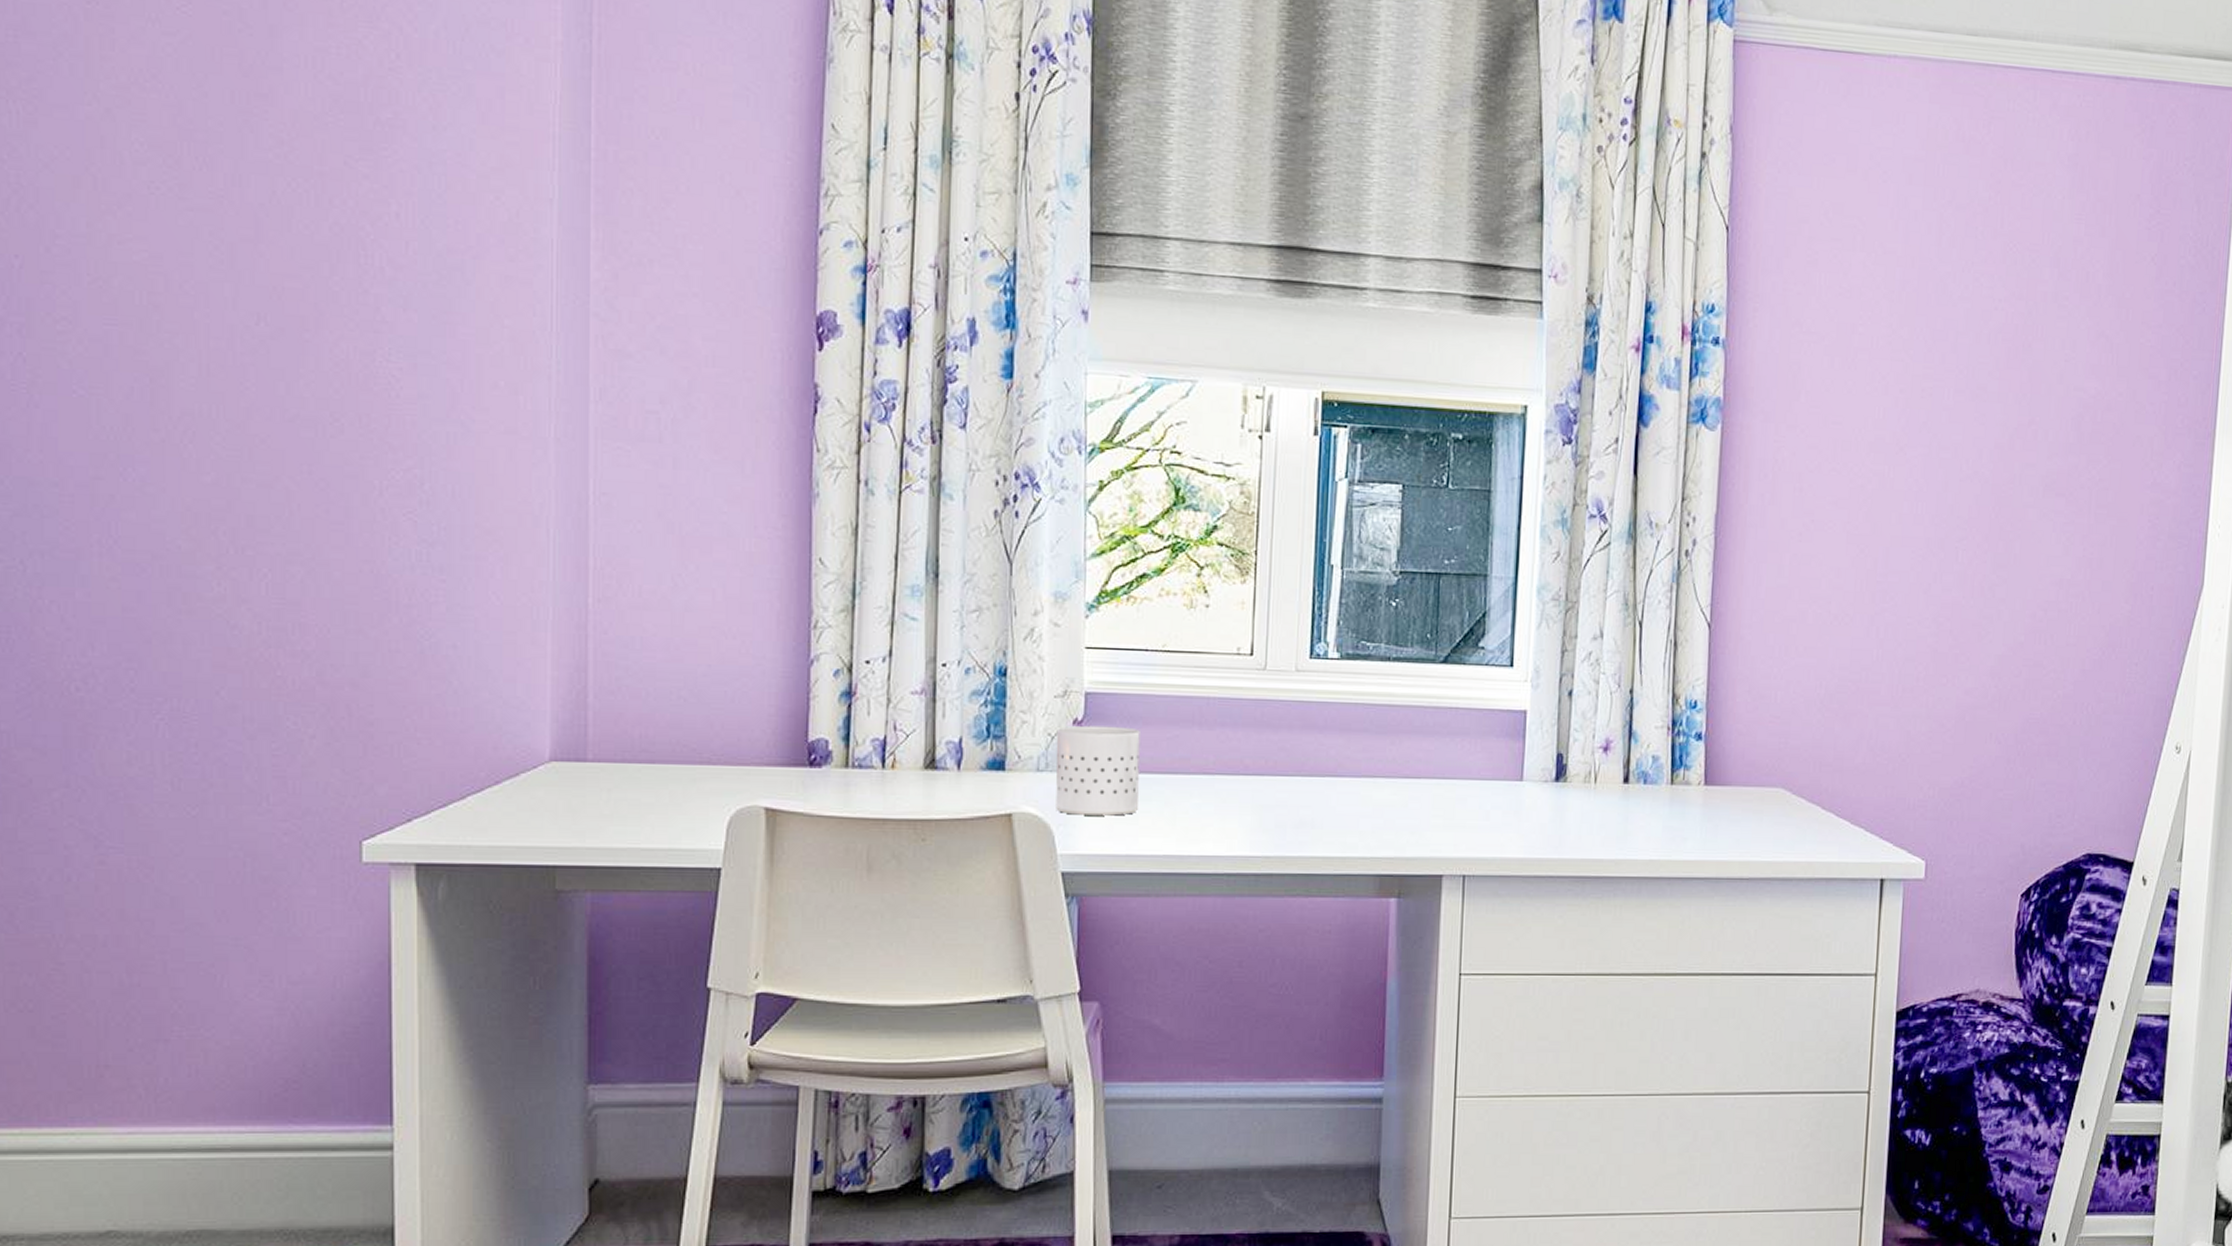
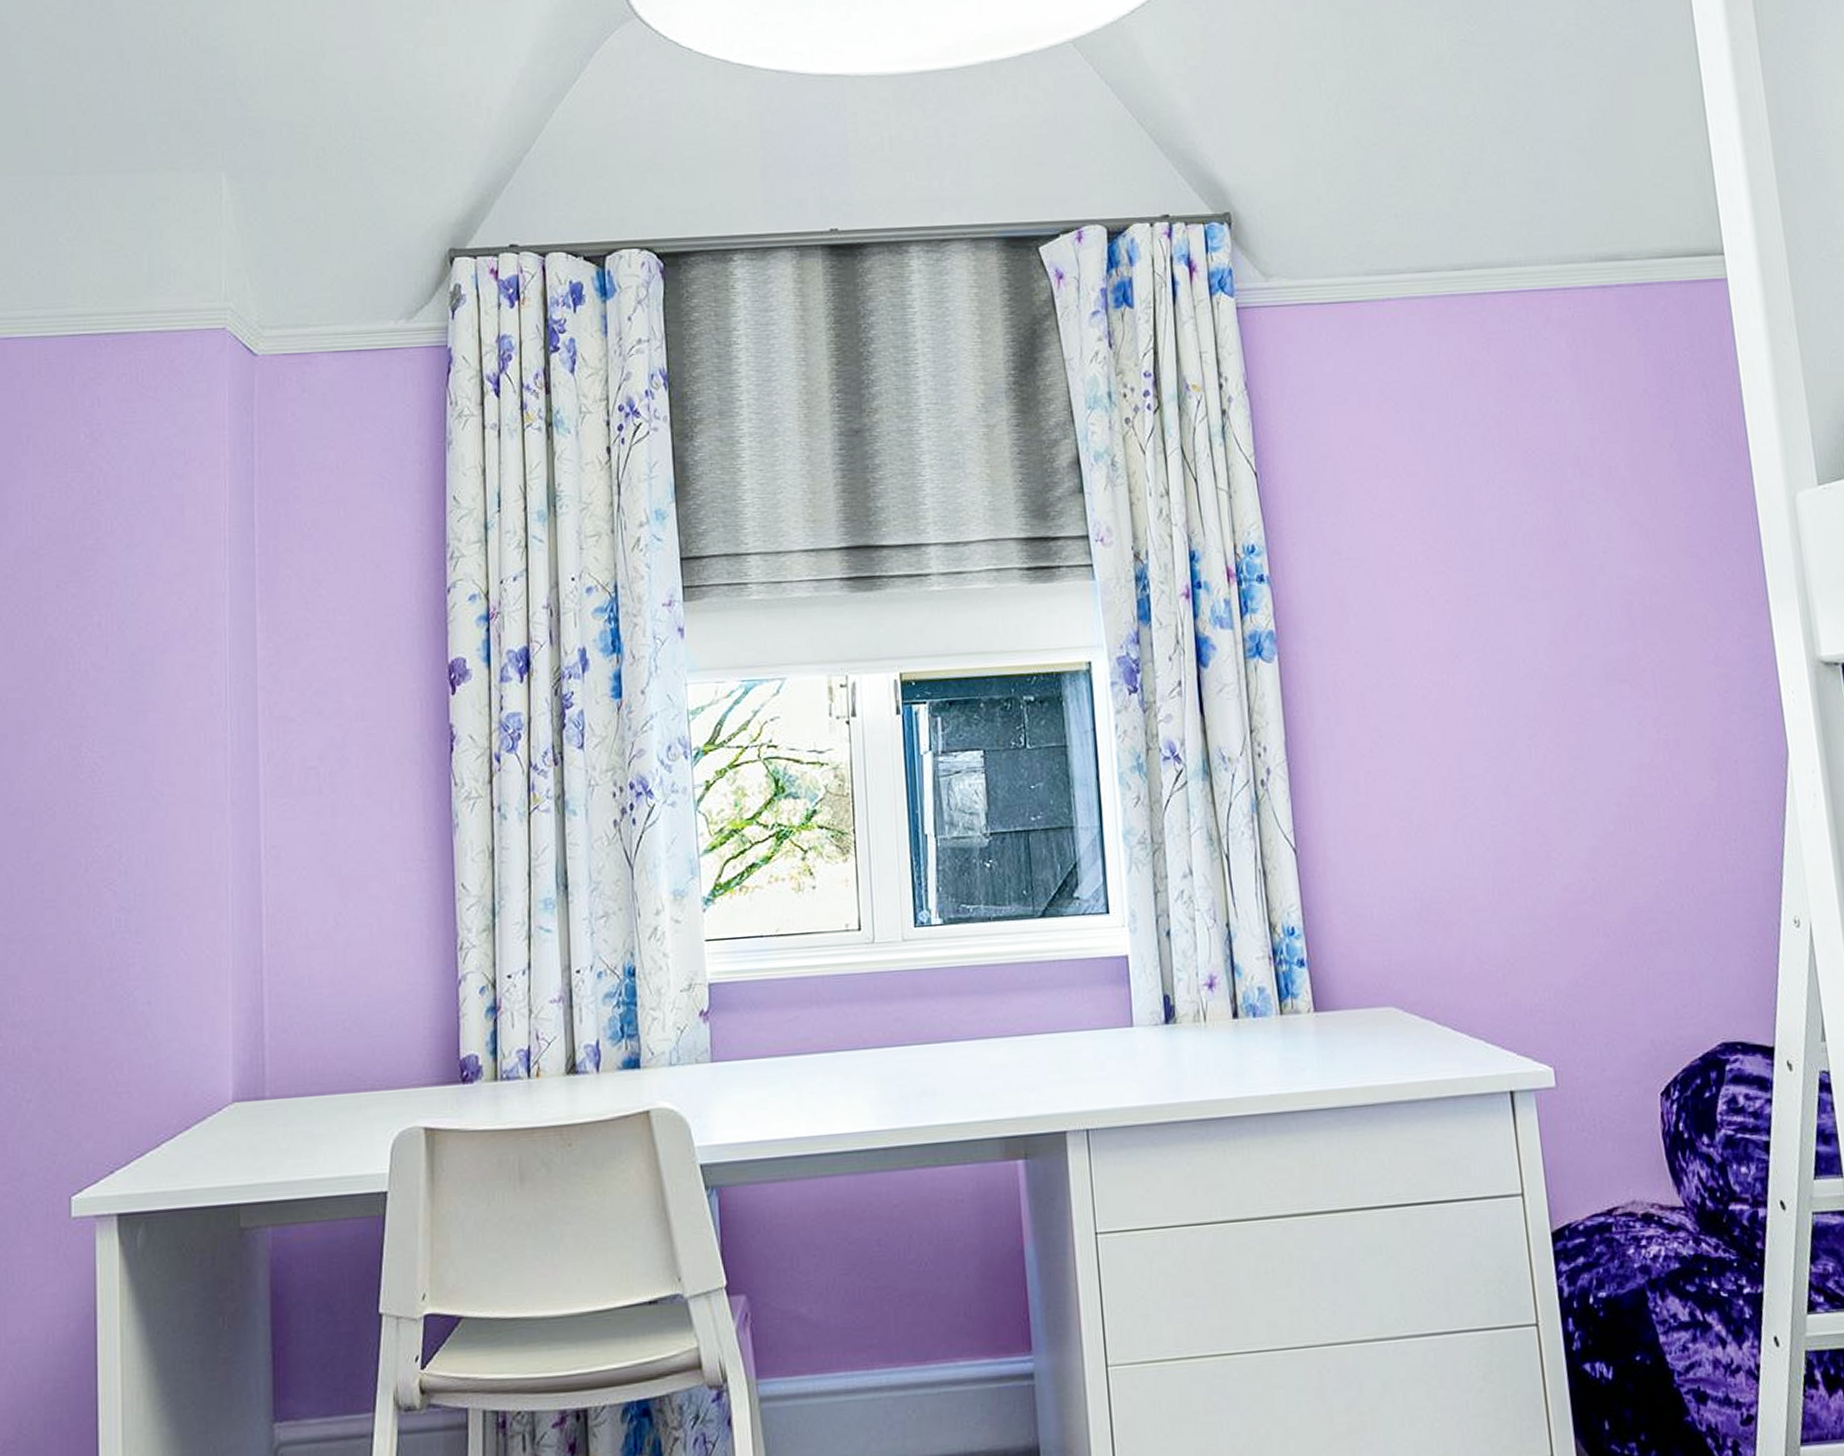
mug: present [1055,725,1142,816] -> none [685,1013,767,1106]

